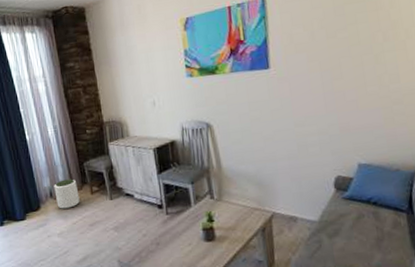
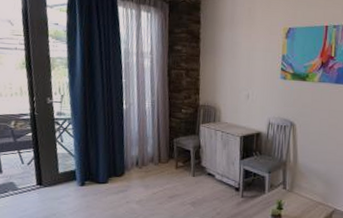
plant pot: present [54,179,80,209] -> none [141,151,164,179]

